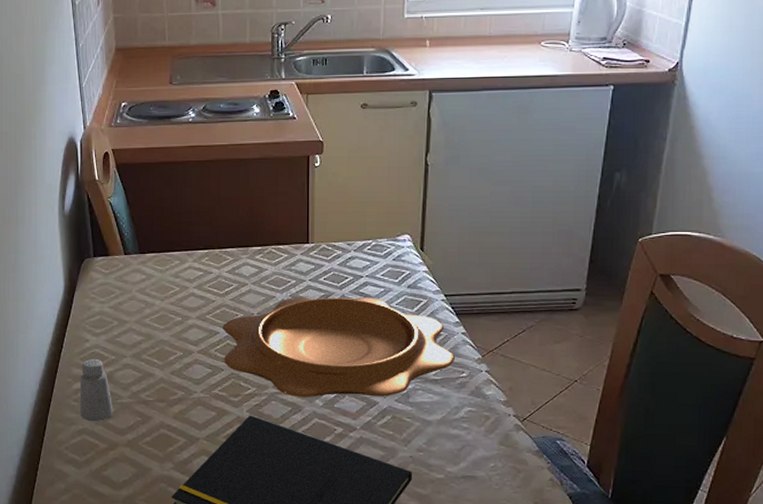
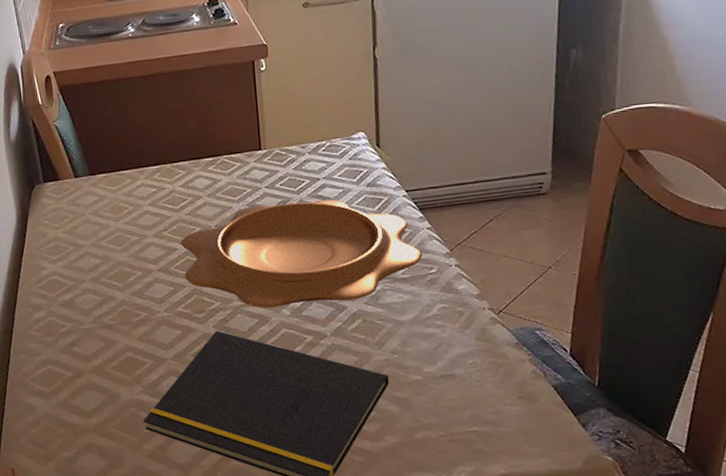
saltshaker: present [81,359,114,422] -> none [40,287,77,351]

